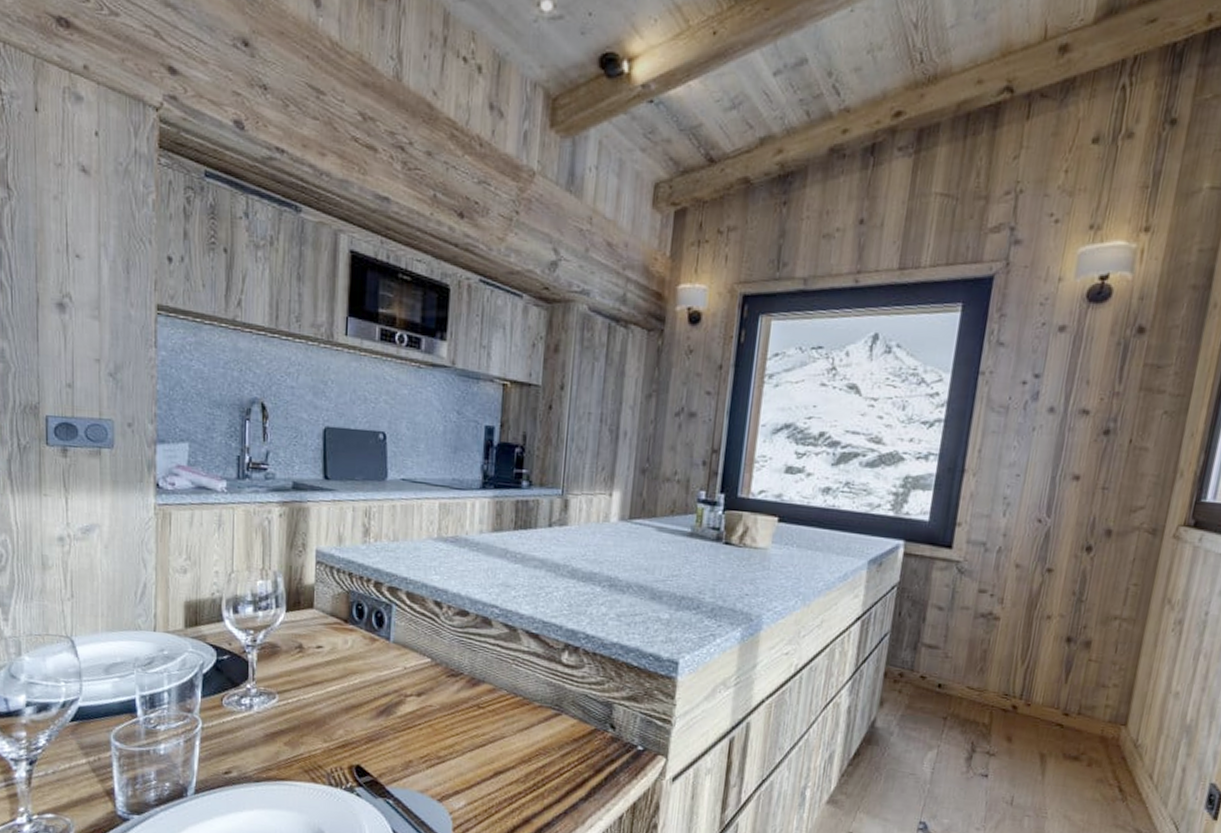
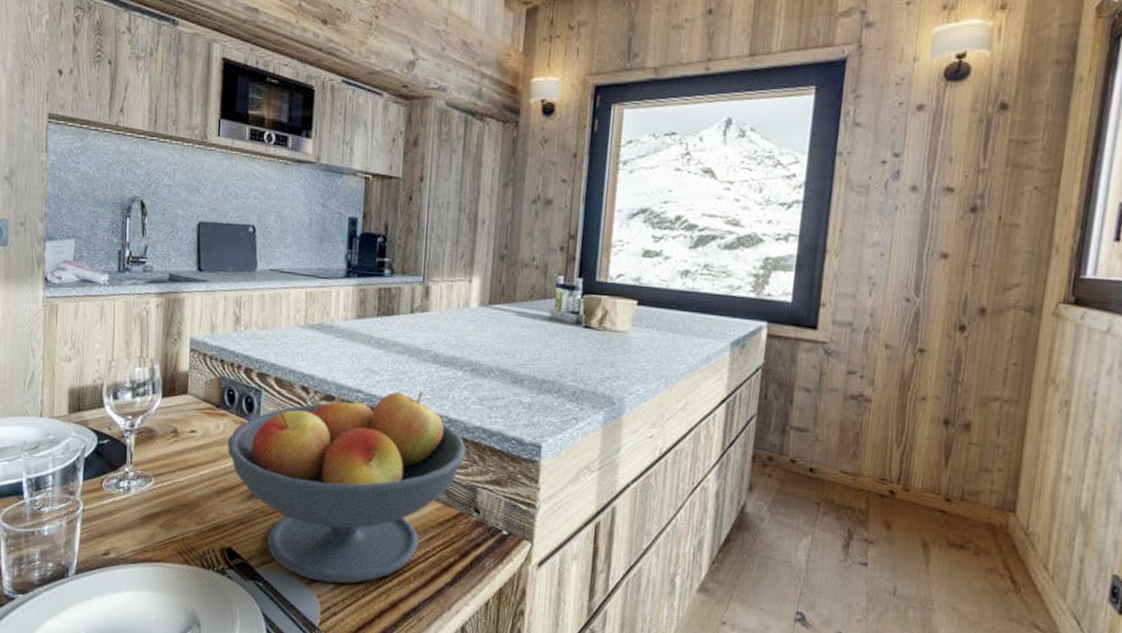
fruit bowl: none [356,607,604,800] -> present [227,392,467,584]

